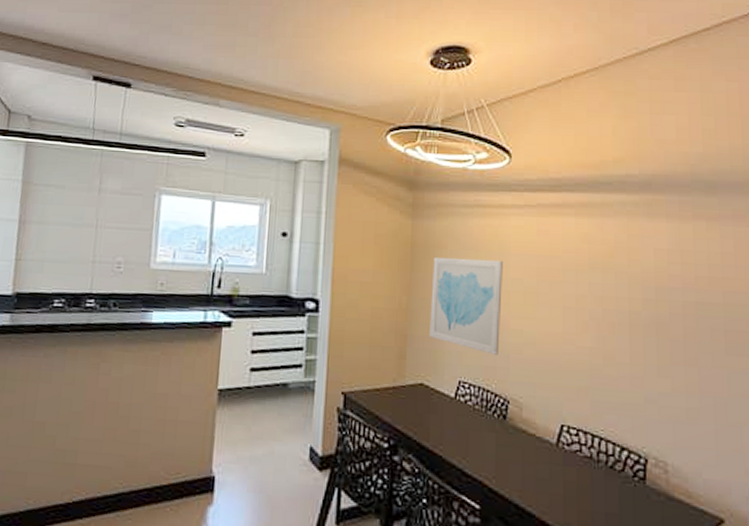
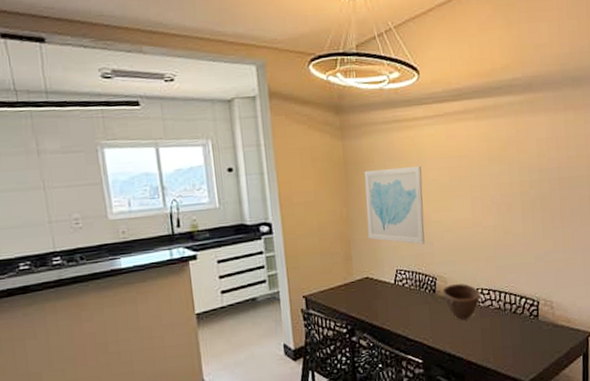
bowl: none [514,412,566,463] -> present [441,283,481,320]

